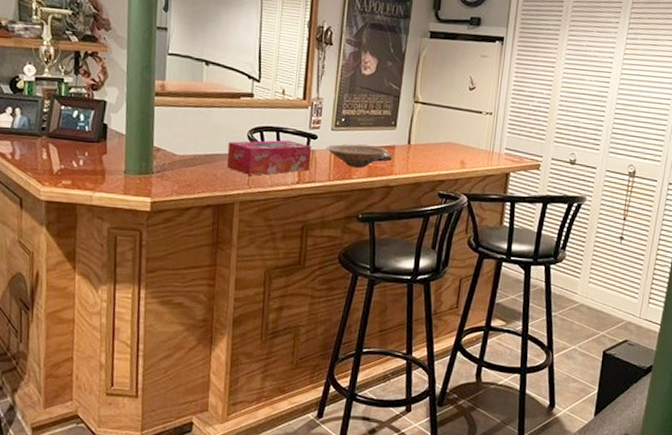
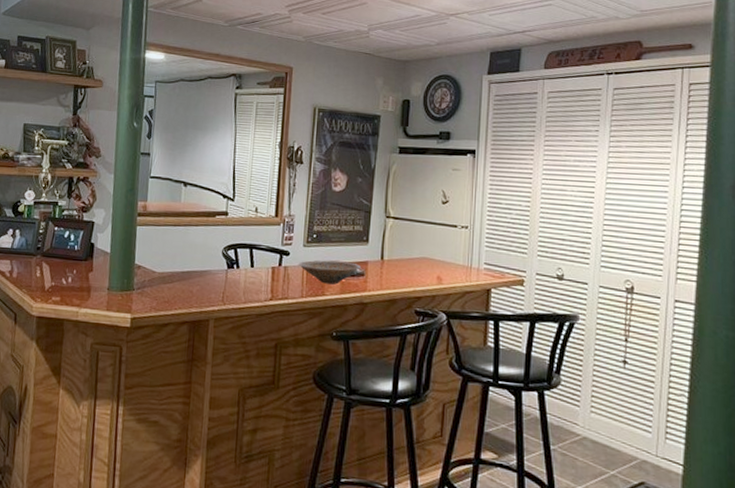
tissue box: present [226,140,311,176] -> none [202,256,284,292]

